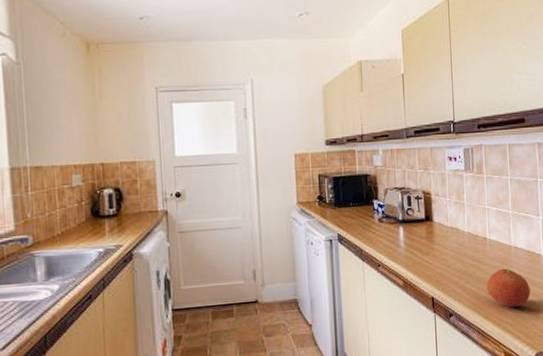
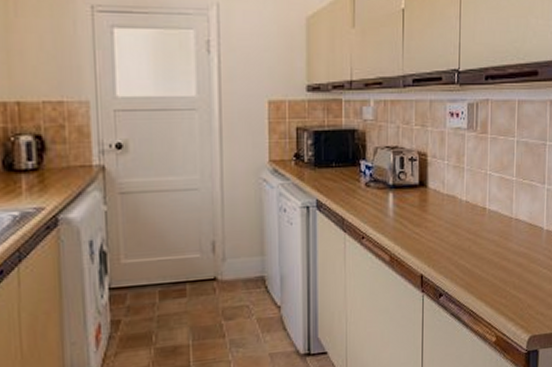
fruit: present [486,268,531,308] -> none [481,243,529,287]

